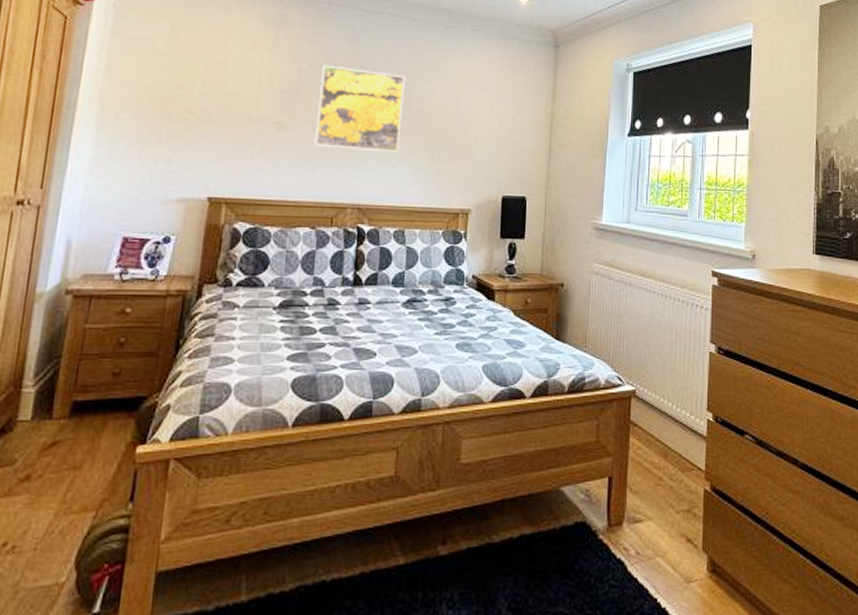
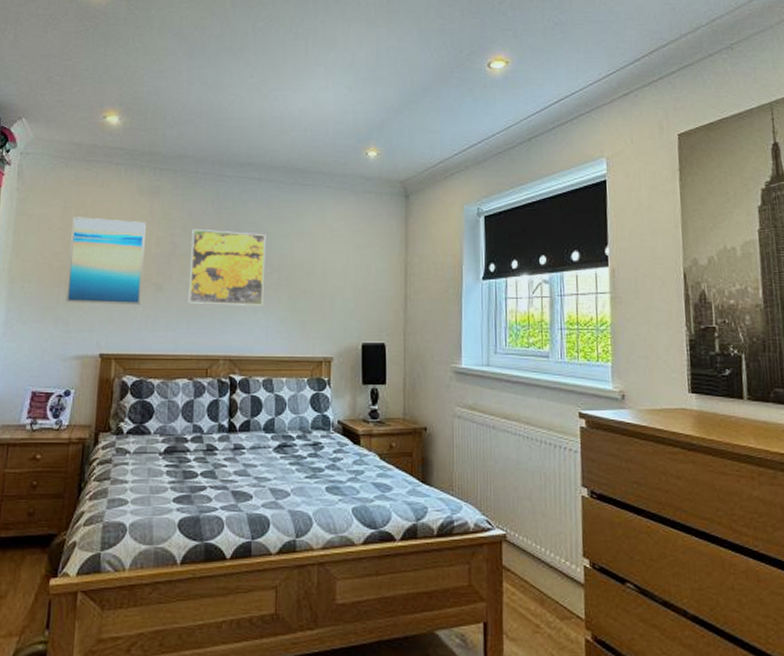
wall art: none [169,42,270,145] -> present [65,217,146,305]

